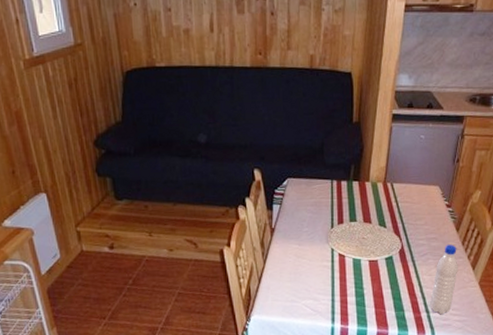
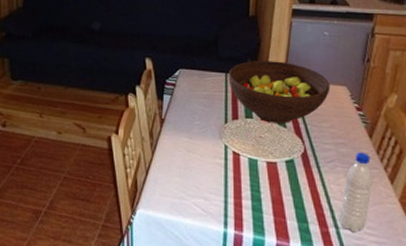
fruit bowl: none [334,165,425,225] -> present [228,61,331,123]

